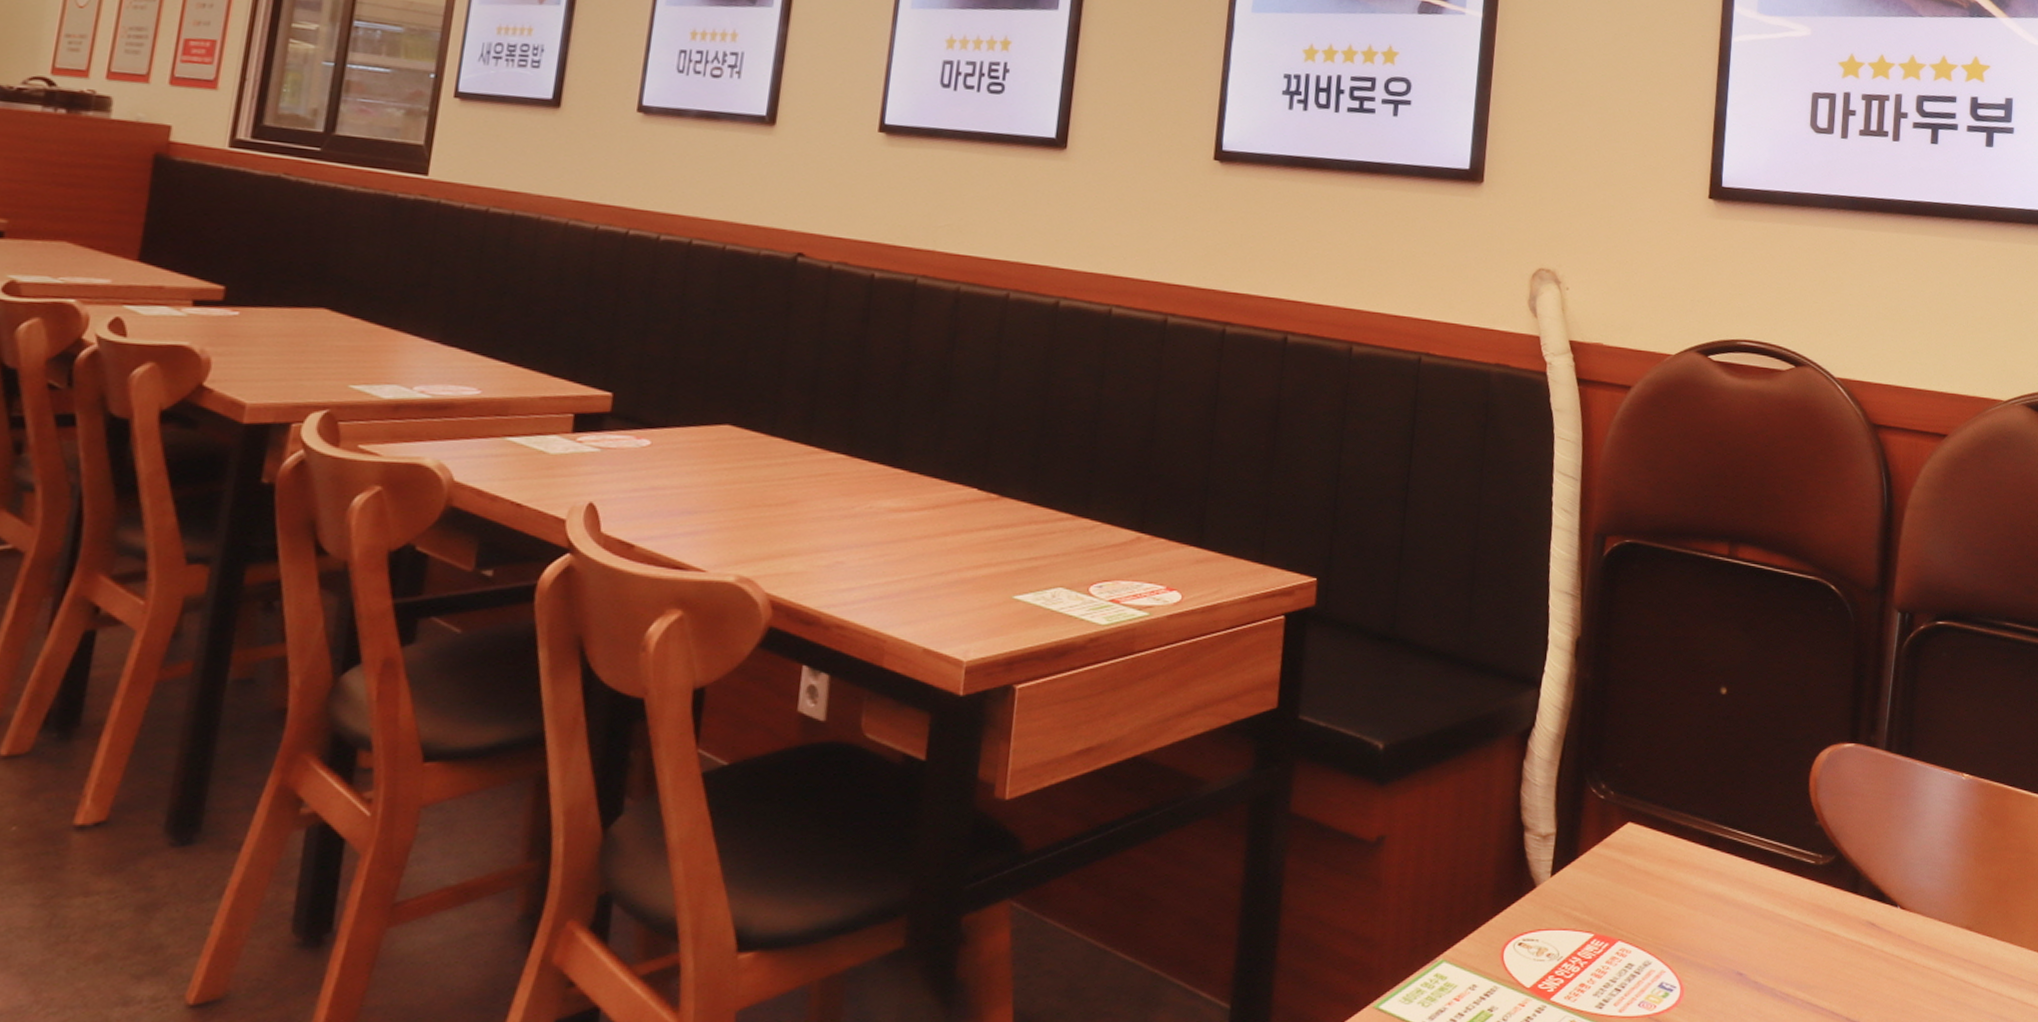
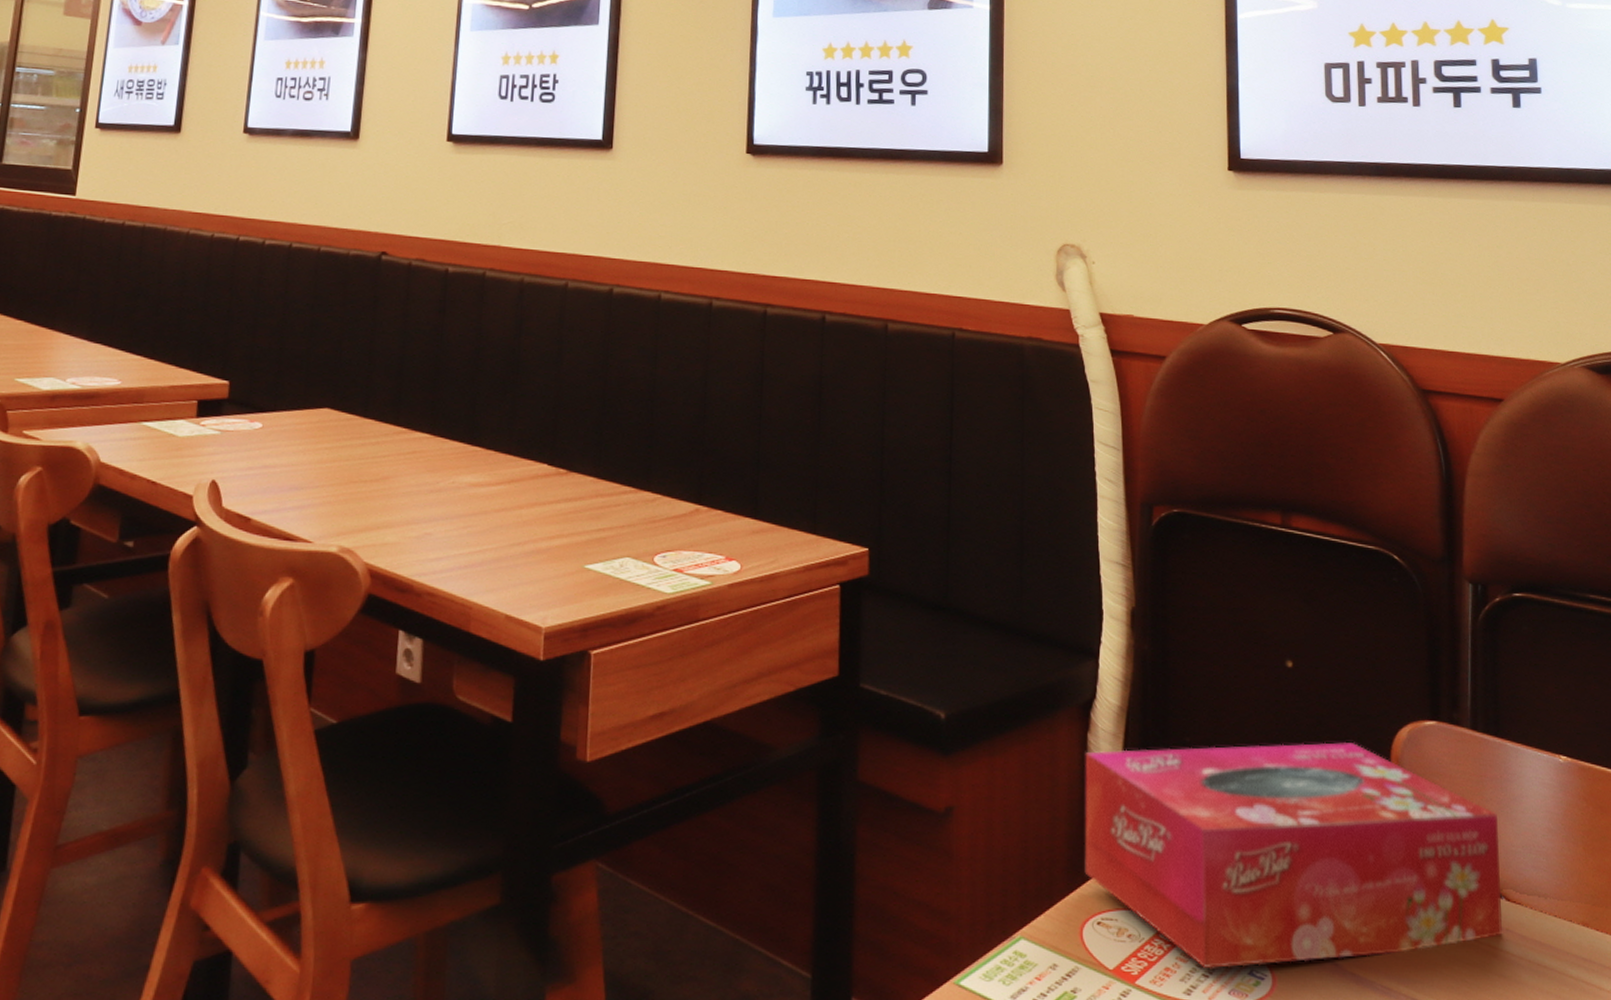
tissue box: none [1510,765,1901,984] -> present [1084,742,1503,969]

